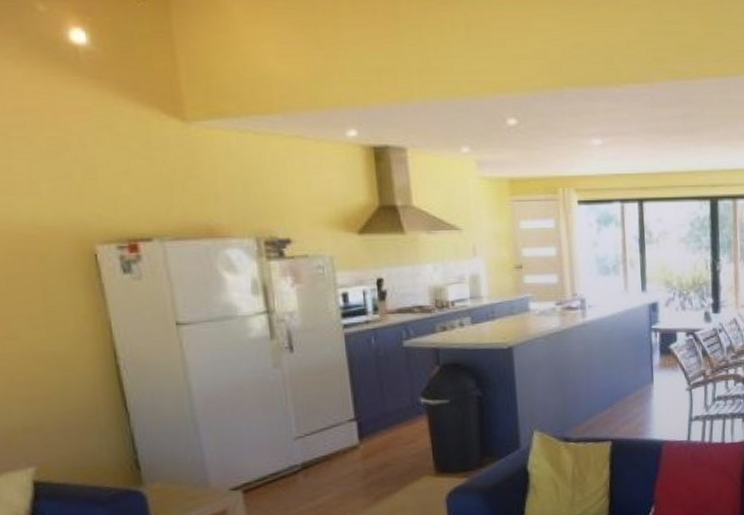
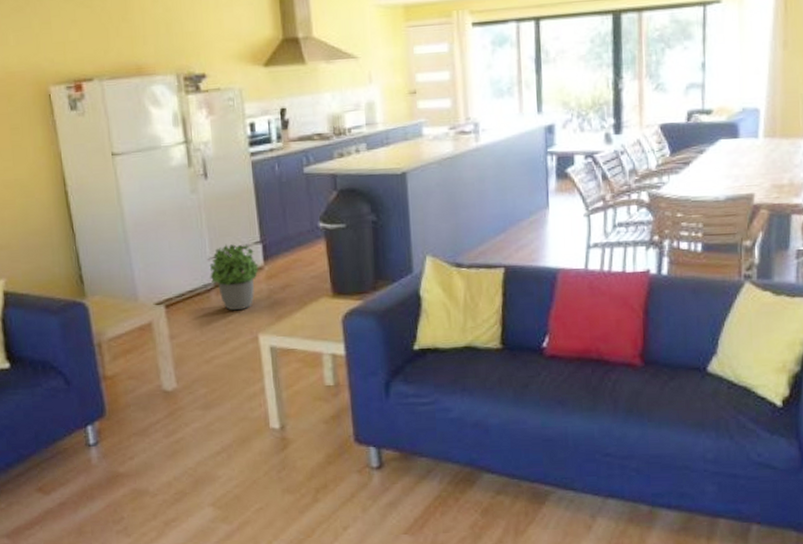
potted plant: none [295,421,354,494] -> present [209,243,259,311]

